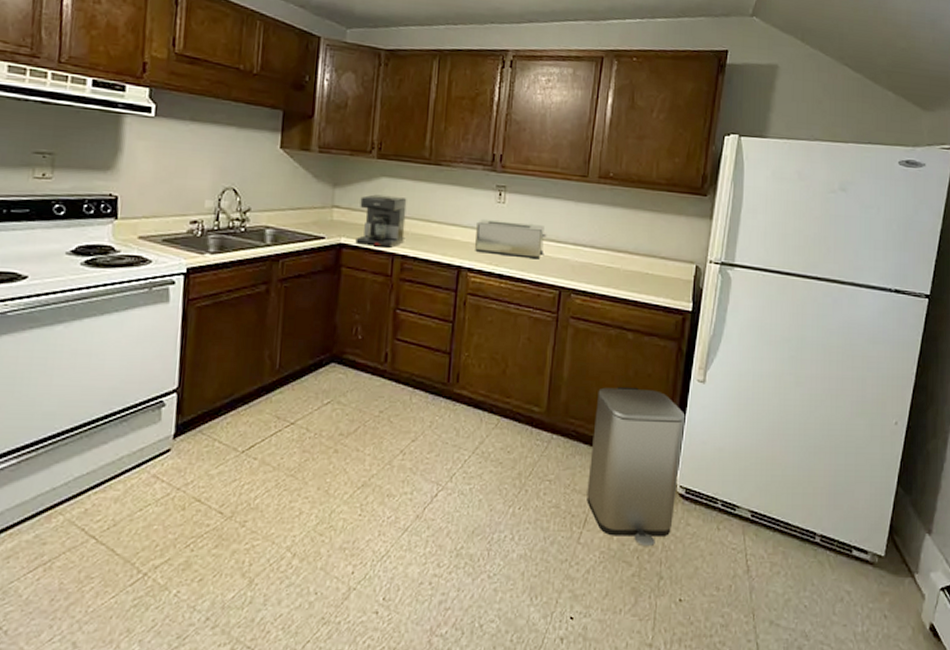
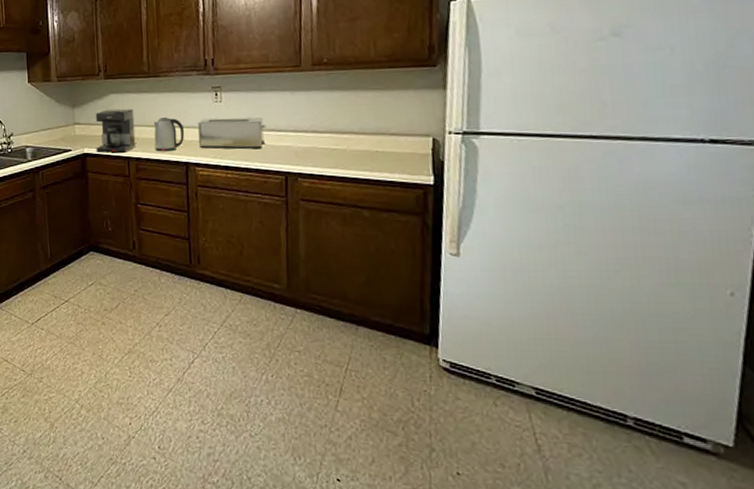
kettle: none [425,212,462,252] -> present [153,117,185,152]
pedal bin: present [587,386,686,547] -> none [338,262,441,419]

